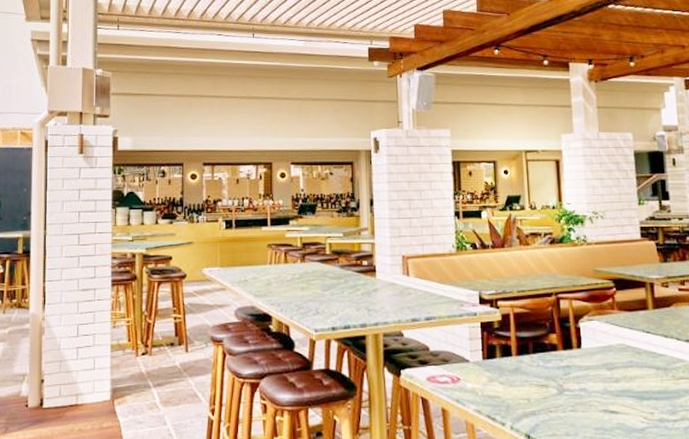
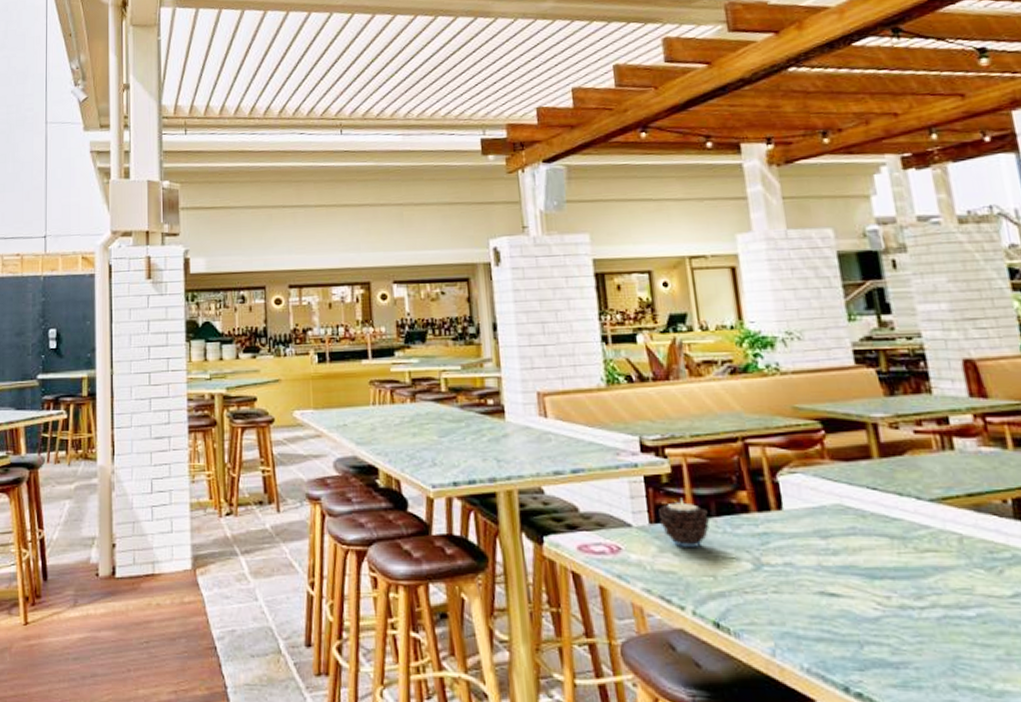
candle: none [490,339,528,377] -> present [659,497,710,547]

